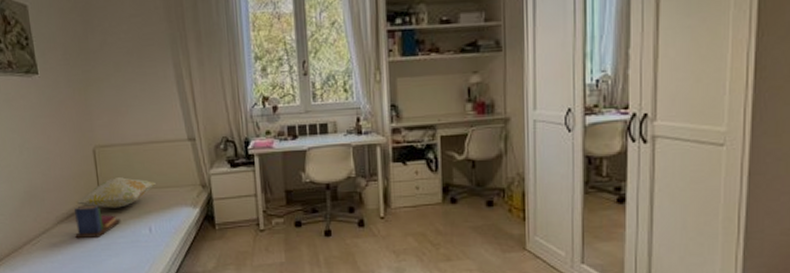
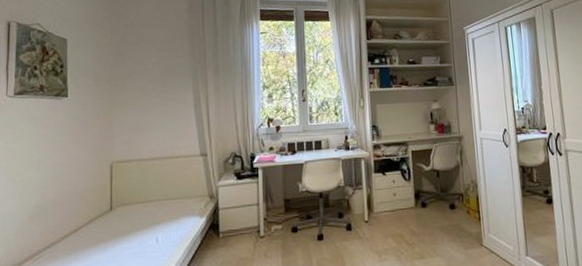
book: present [74,205,121,239] -> none [81,217,129,252]
decorative pillow: present [75,176,156,208] -> none [86,189,167,220]

